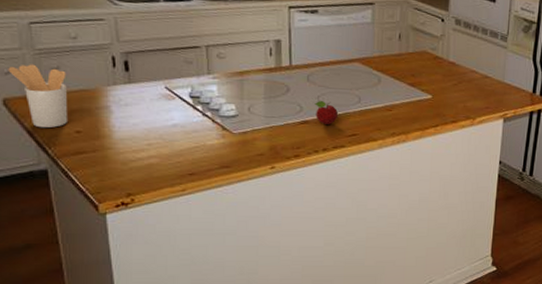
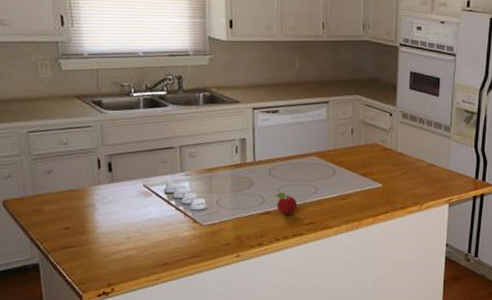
utensil holder: present [8,64,69,128] -> none [8,168,59,226]

